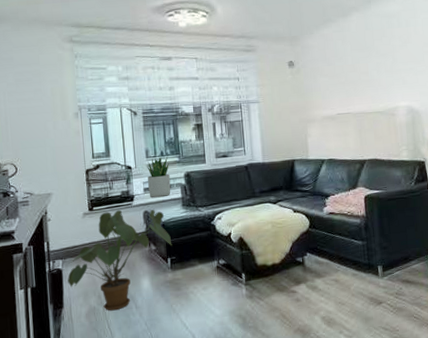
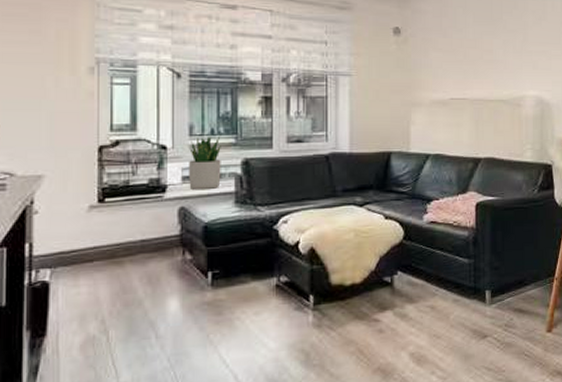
house plant: present [67,210,172,311] -> none [57,203,216,342]

